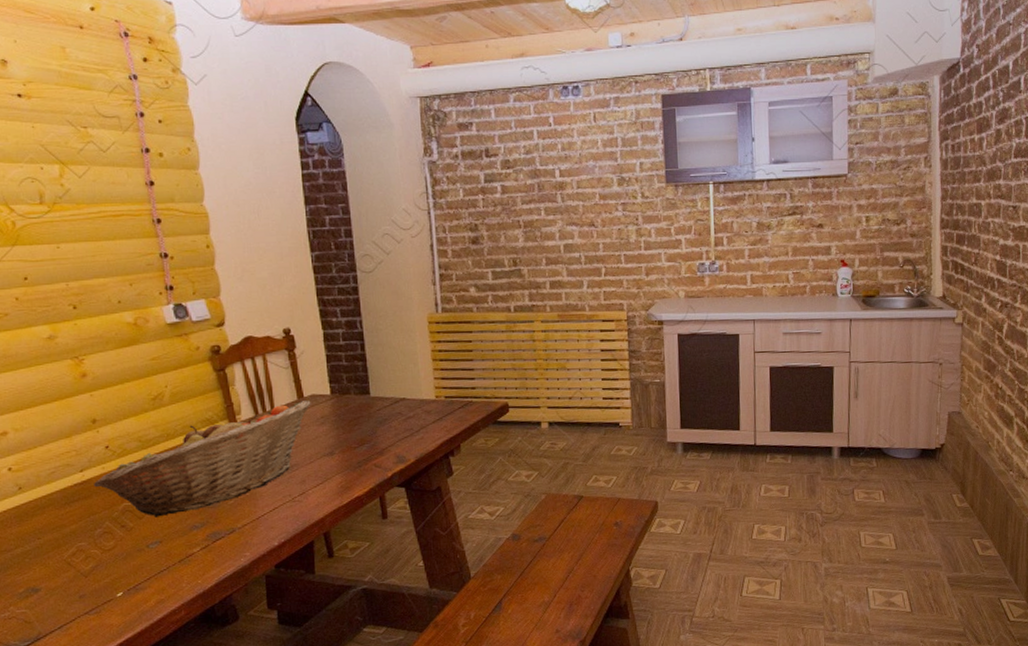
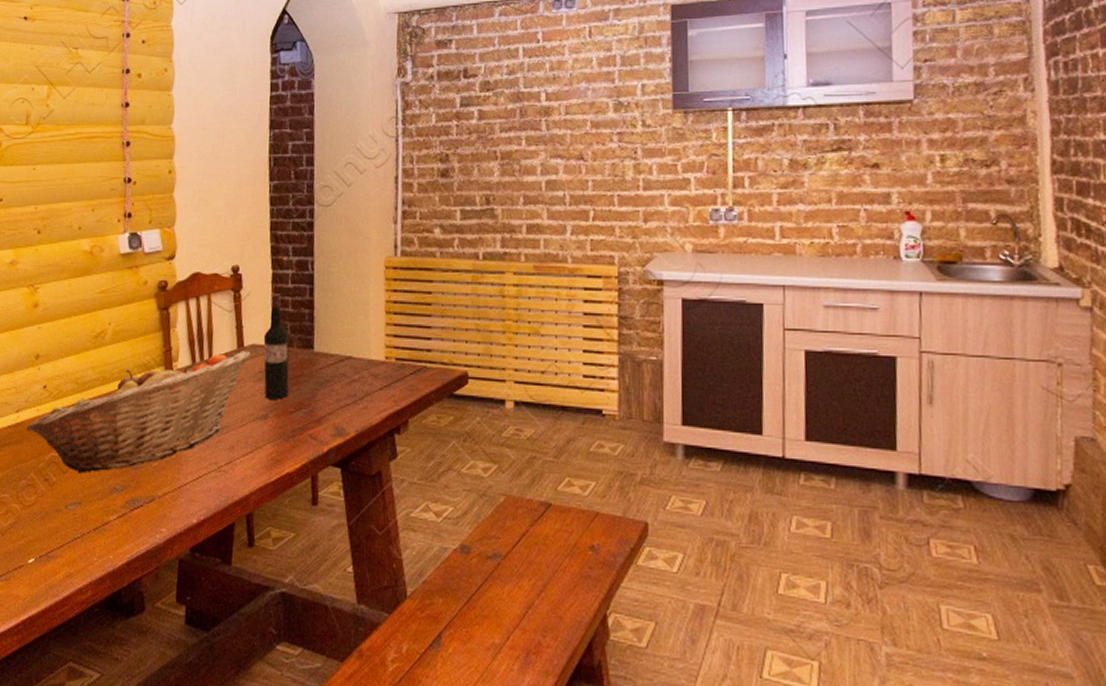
wine bottle: none [321,350,352,439] -> present [263,294,290,399]

